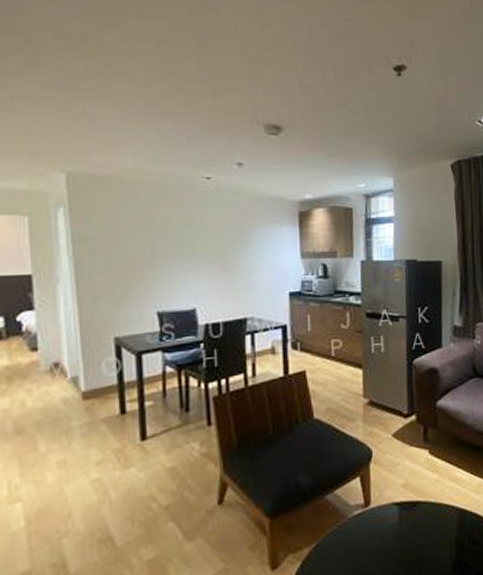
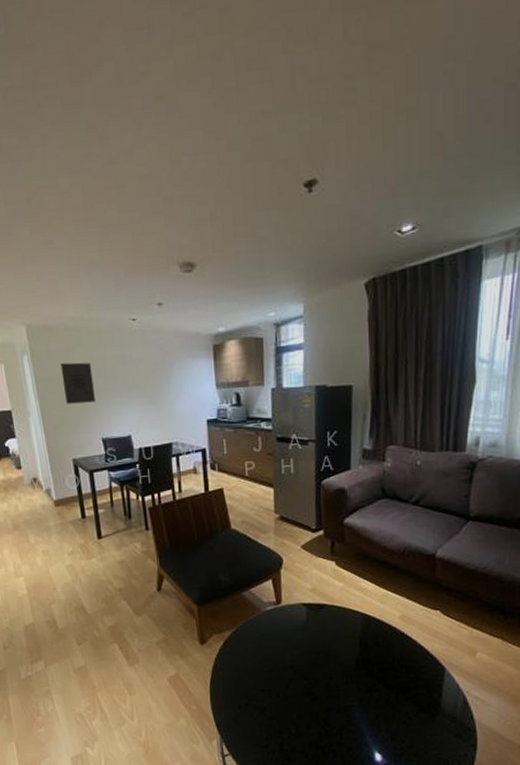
wall art: none [109,220,152,270] -> present [60,362,95,404]

